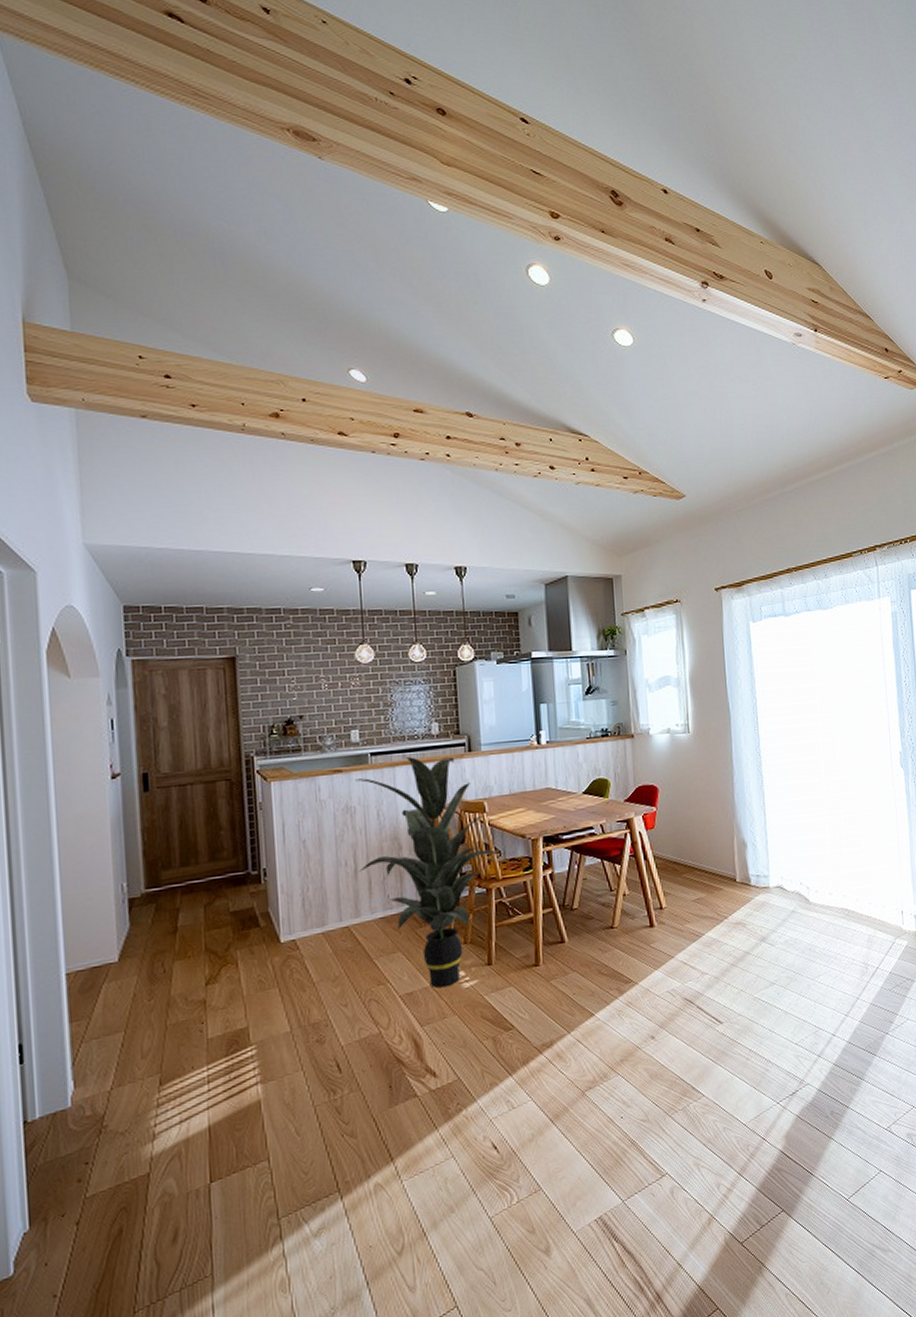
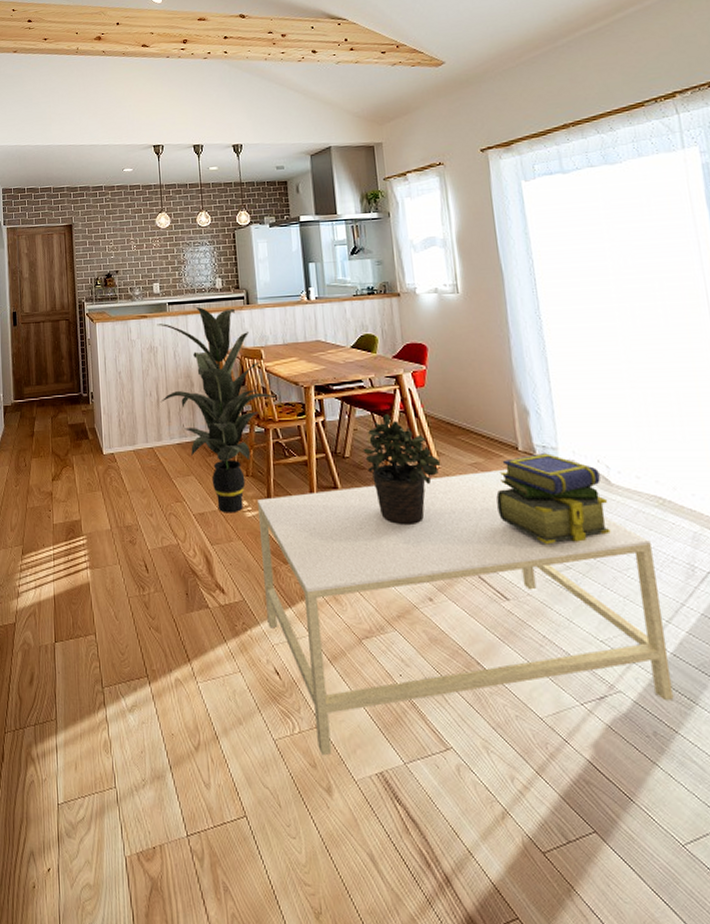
coffee table: none [477,900,847,1219] -> present [258,469,674,756]
potted plant: none [591,859,667,971] -> present [363,414,441,526]
stack of books: none [715,881,808,966] -> present [496,453,611,545]

